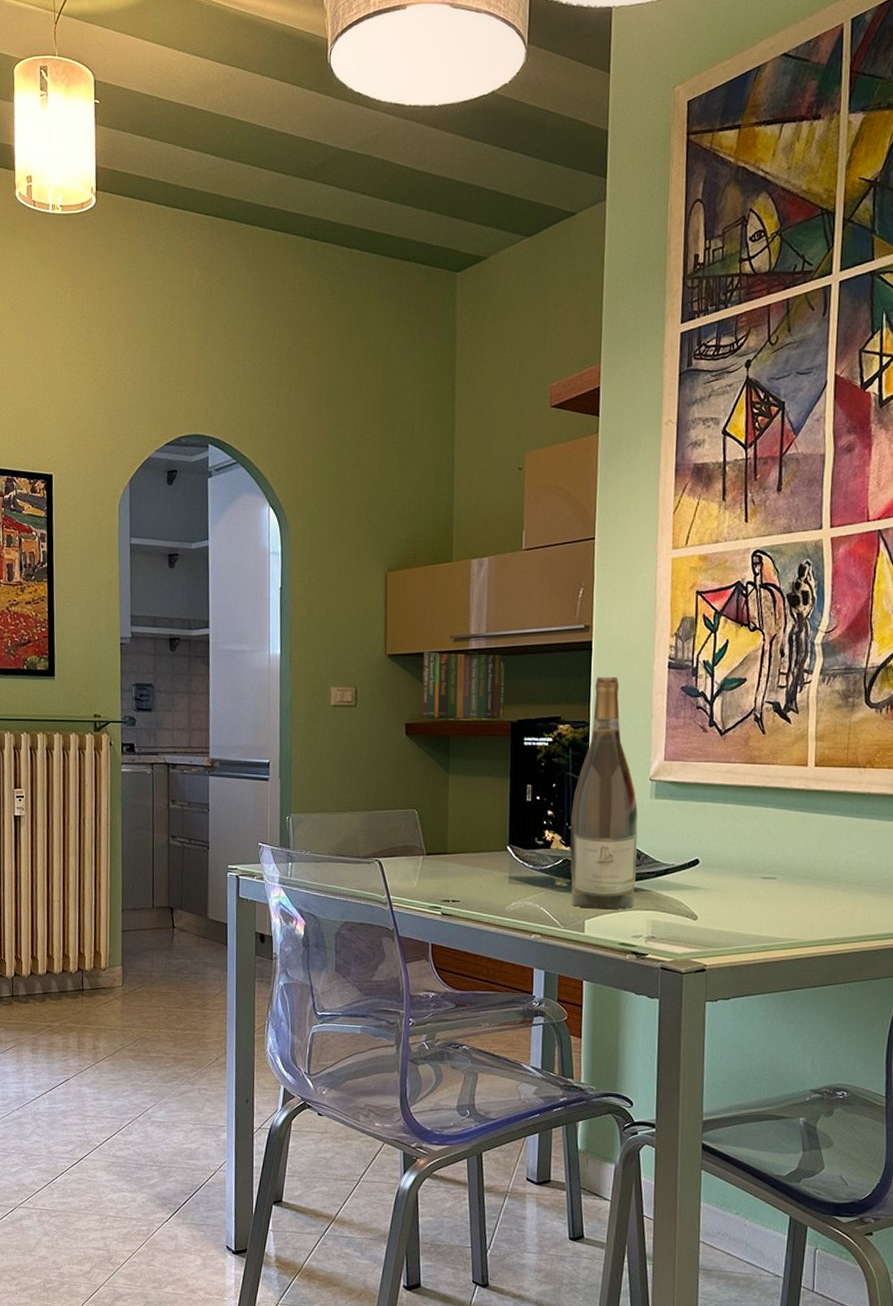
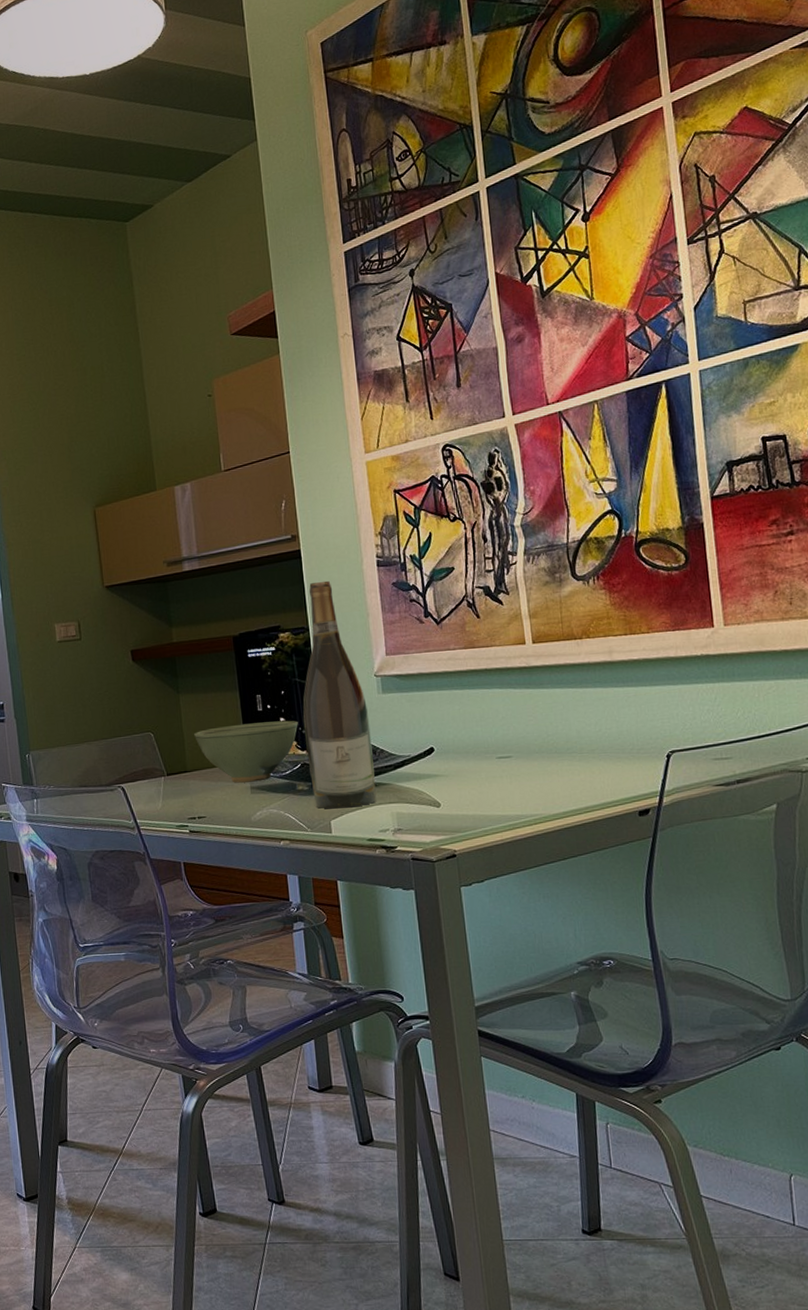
books: present [421,652,504,720] -> none [140,573,224,644]
bowl: none [459,812,566,872] -> present [194,720,298,783]

